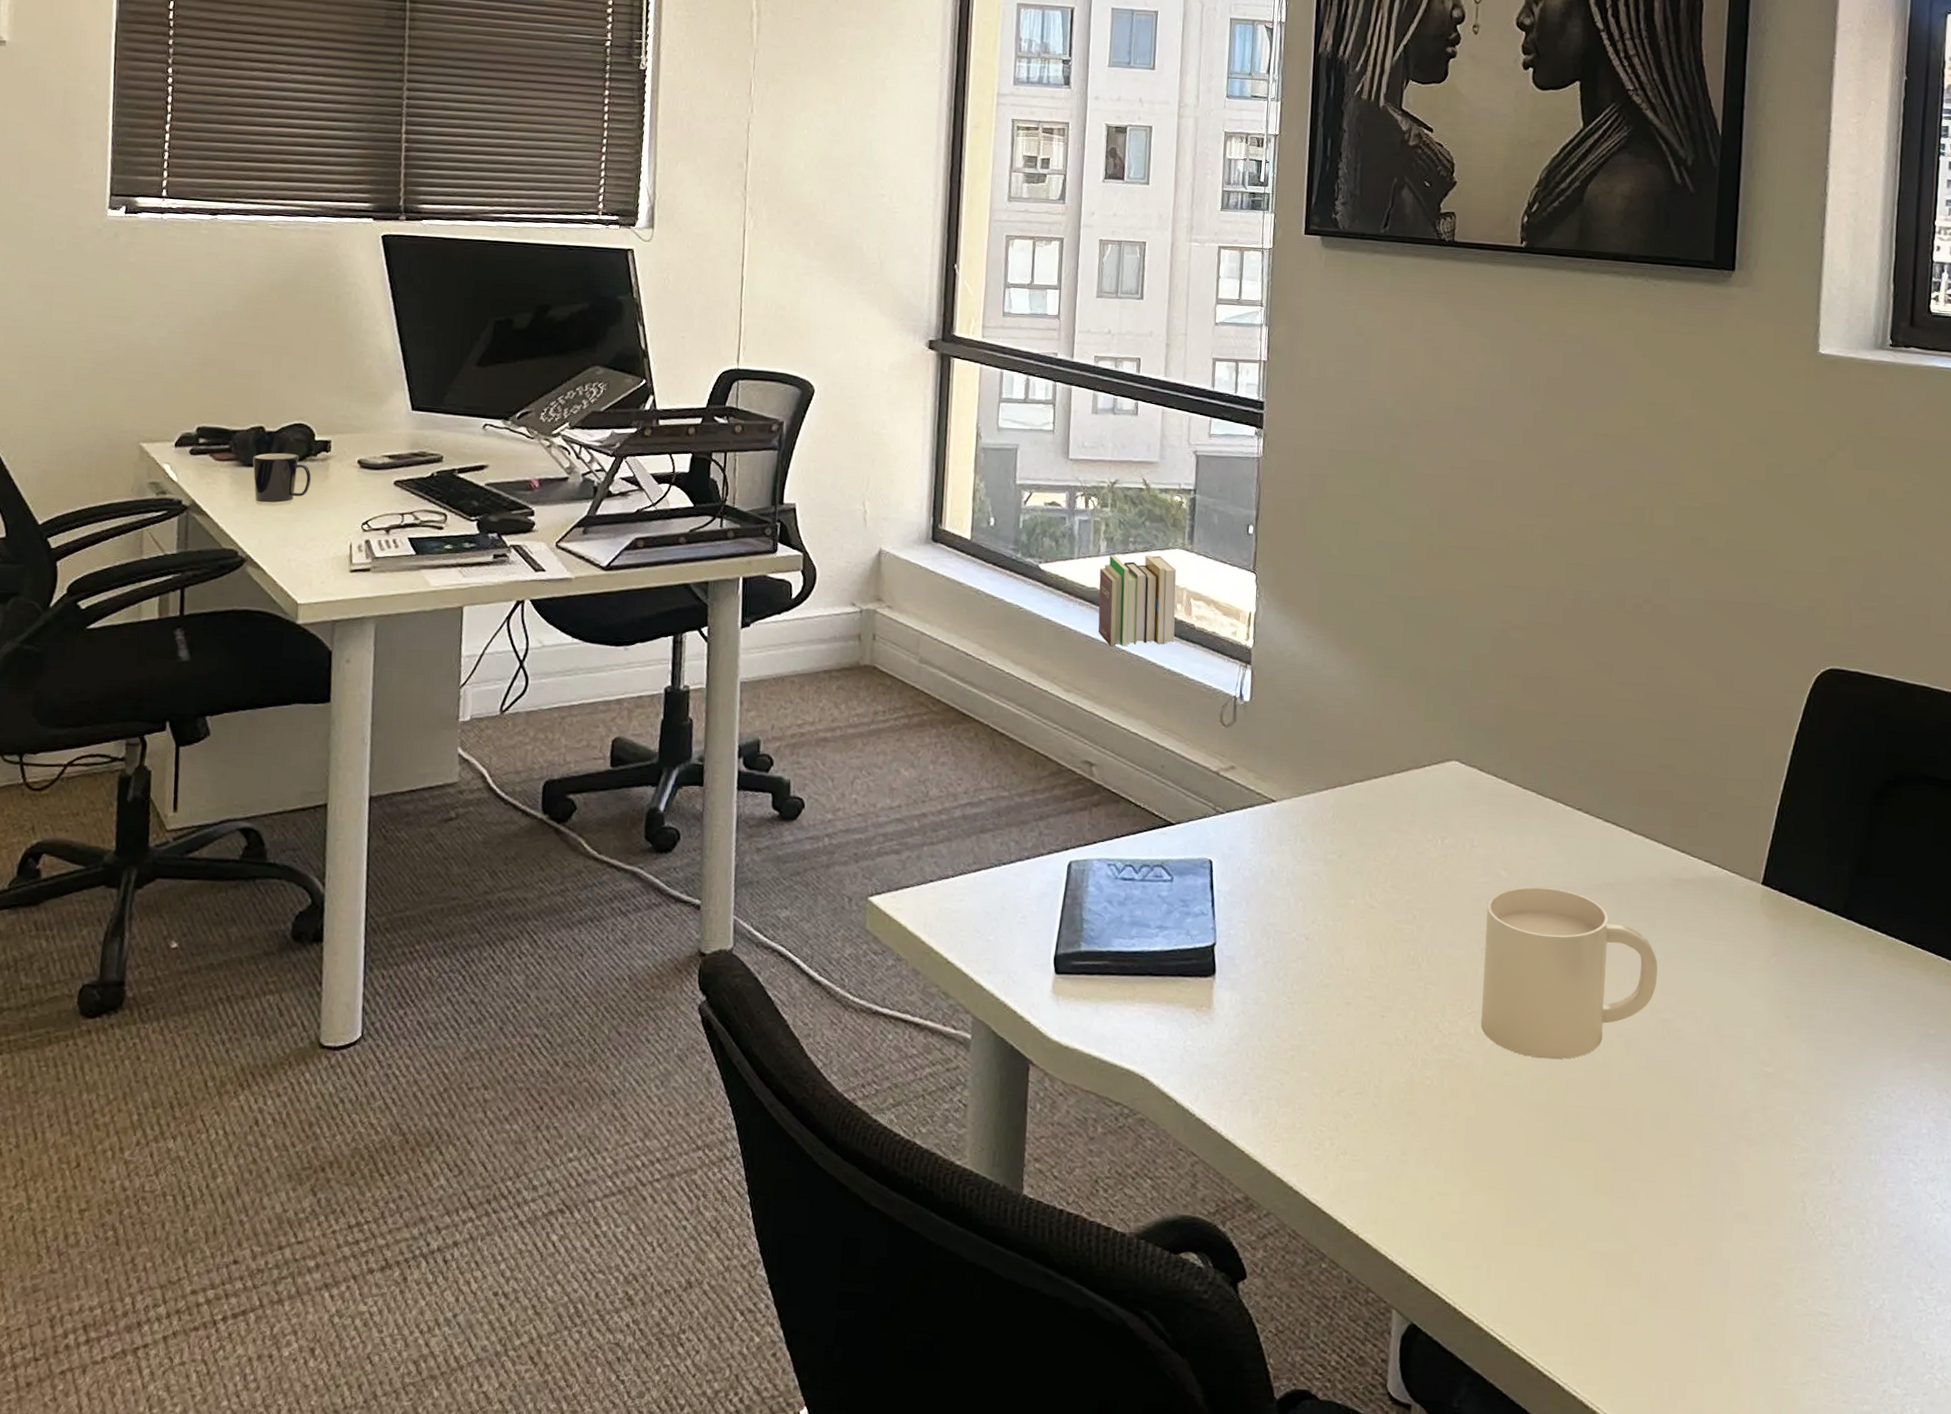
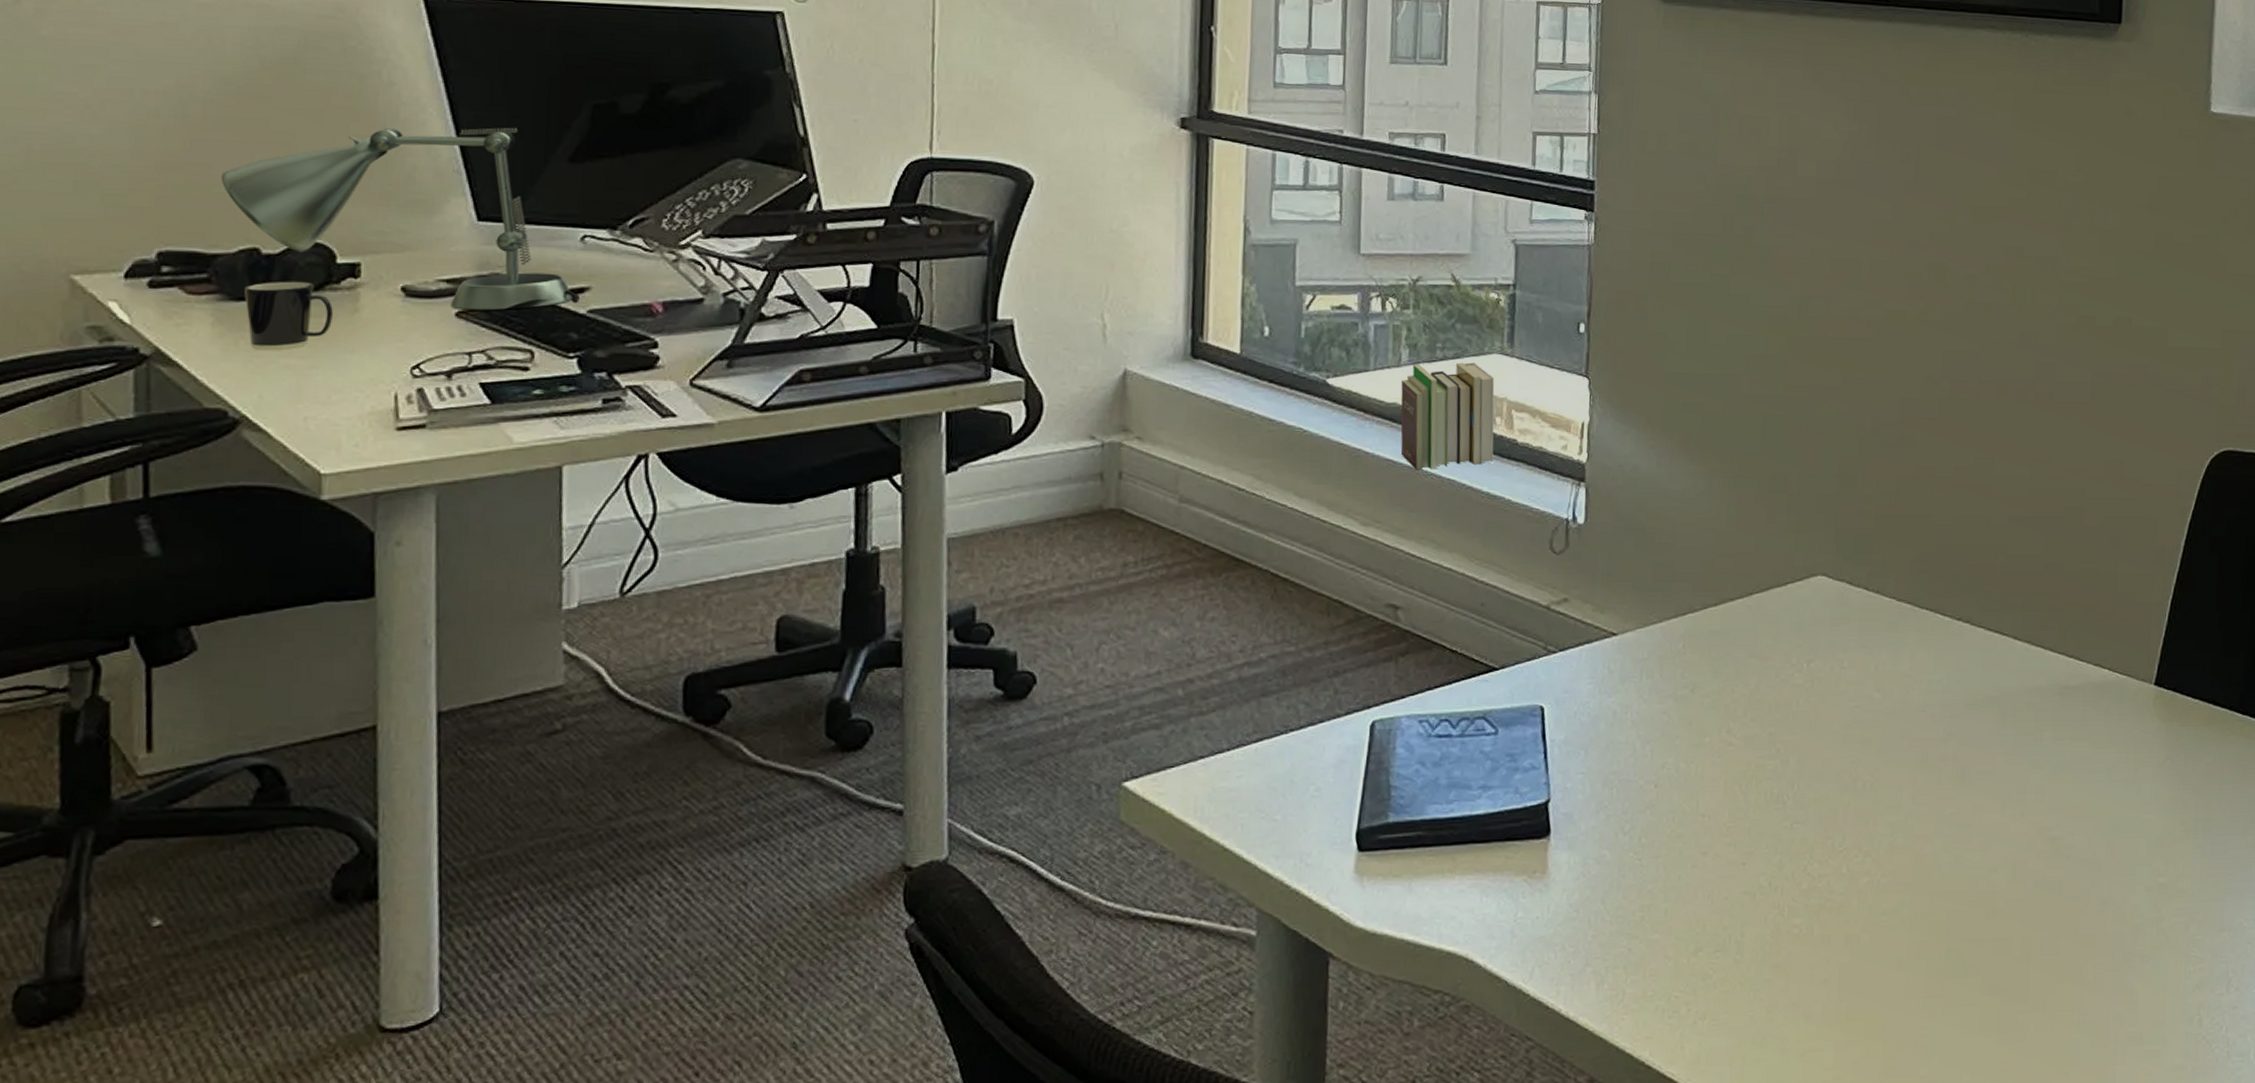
desk lamp: none [241,336,481,482] -> present [220,127,581,312]
mug: present [1481,886,1658,1060] -> none [1854,706,2045,893]

